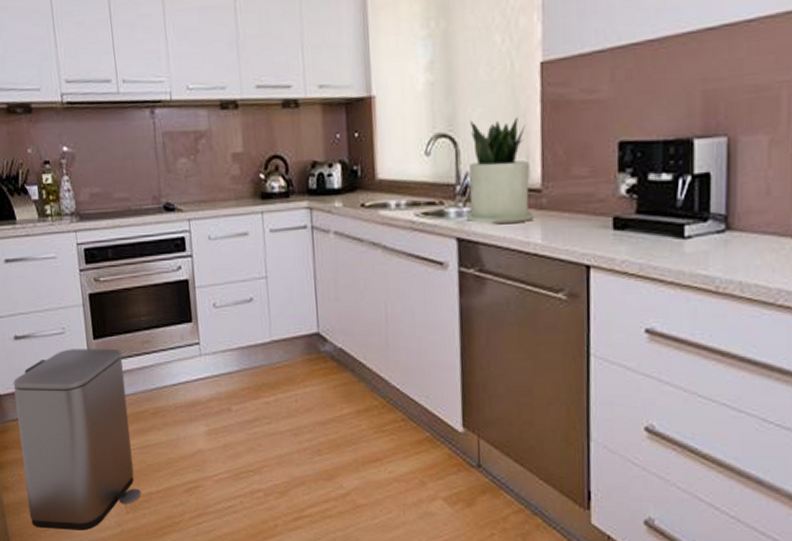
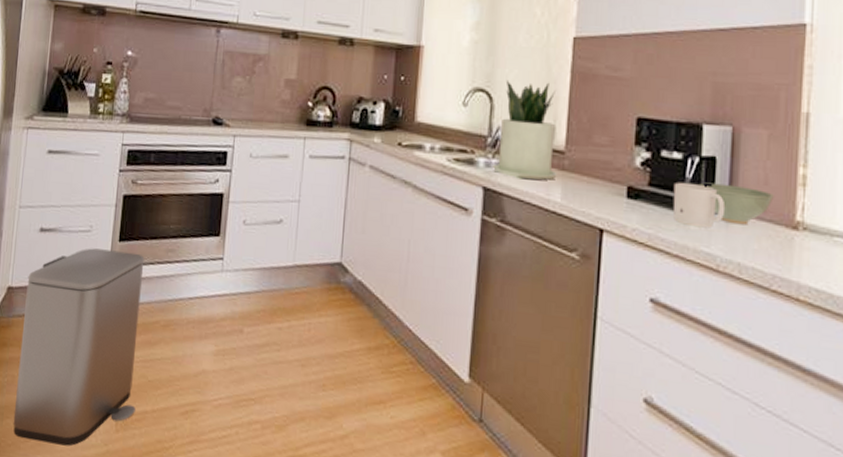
mug: none [664,204,723,251] -> present [672,182,726,228]
bowl: none [692,200,777,242] -> present [698,182,774,225]

